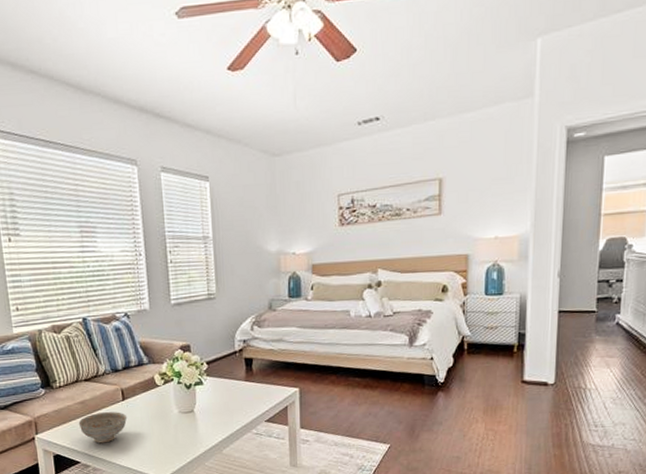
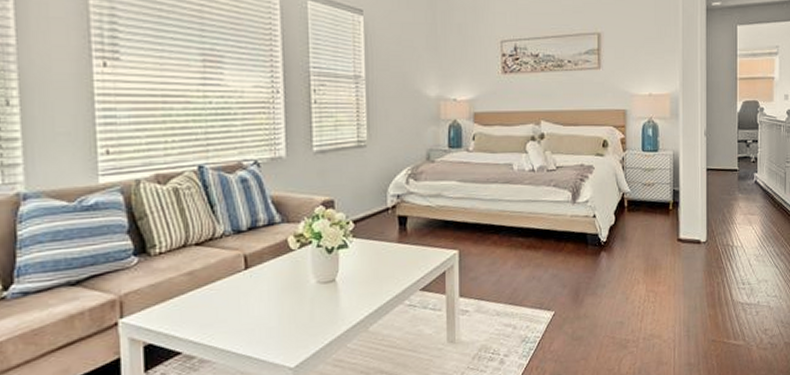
decorative bowl: present [78,412,128,444] -> none [182,284,250,327]

